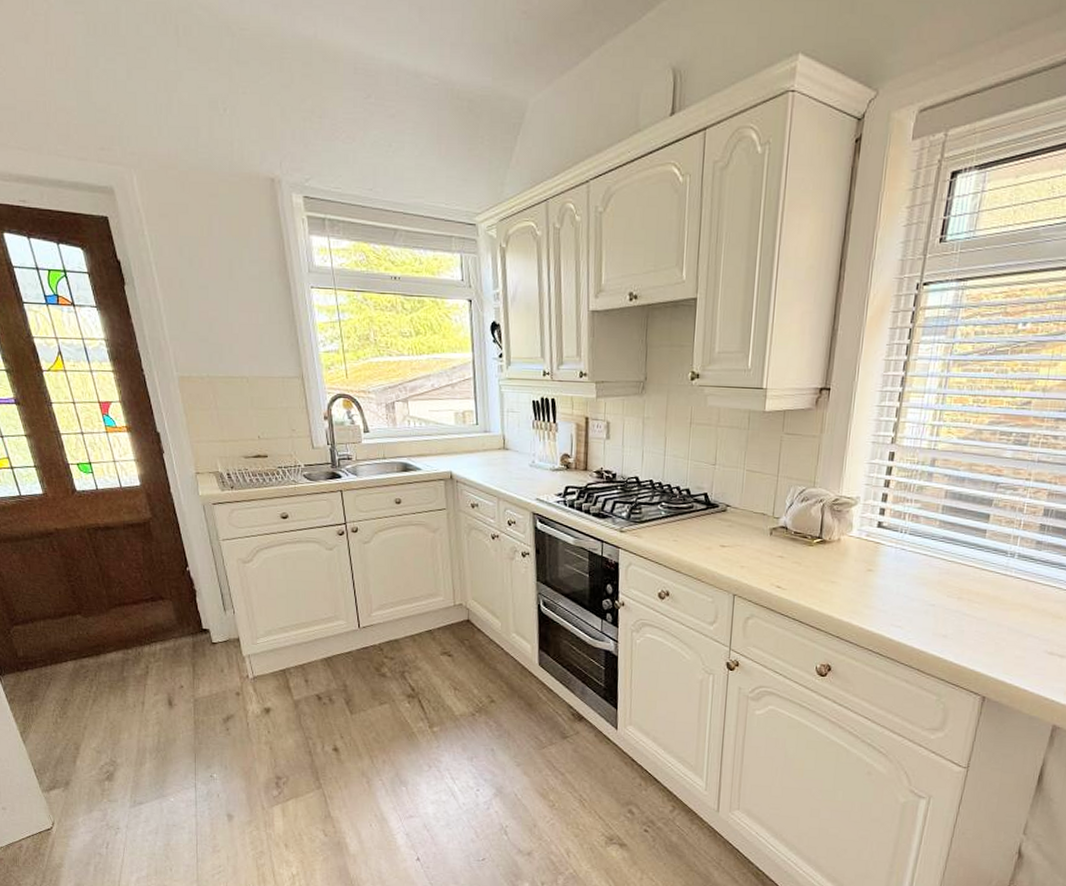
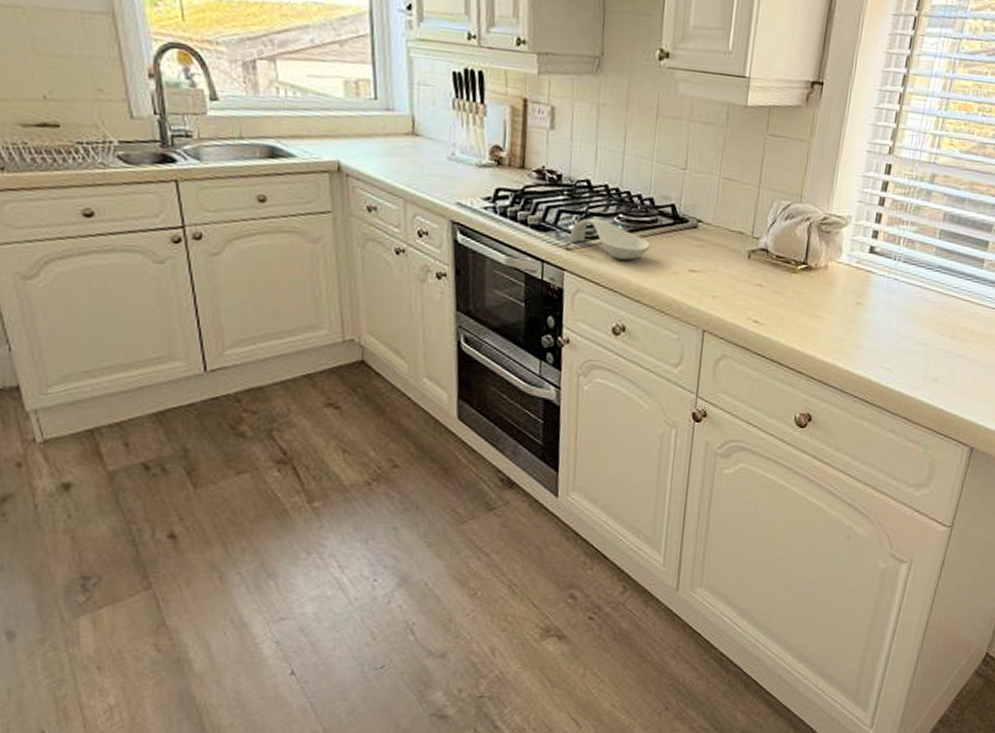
spoon rest: none [622,506,688,539] -> present [569,217,651,260]

